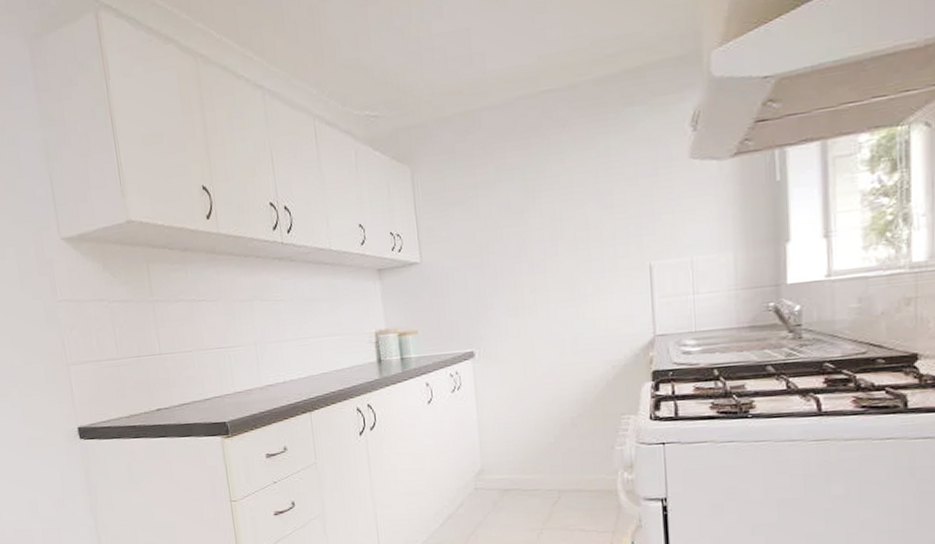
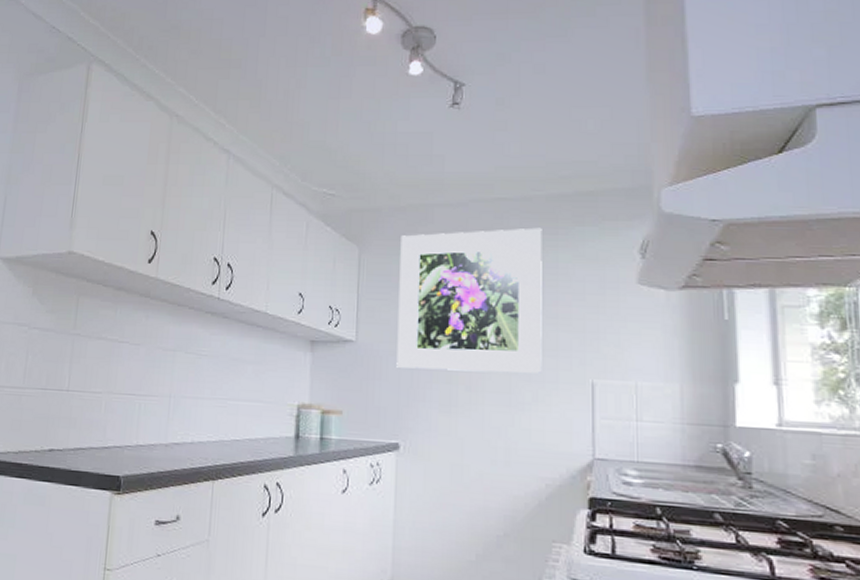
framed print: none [450,115,601,282] -> present [396,227,542,373]

